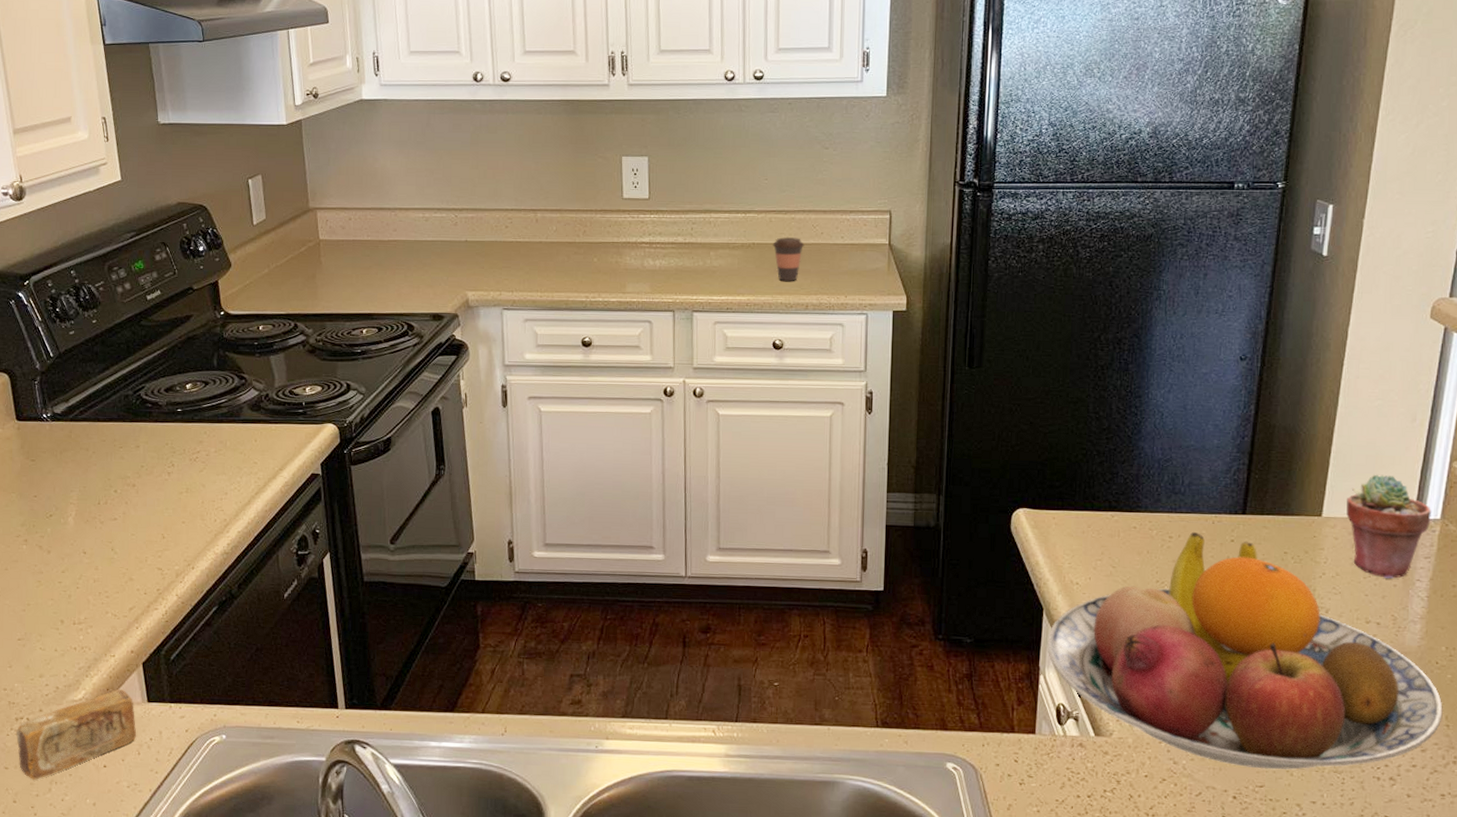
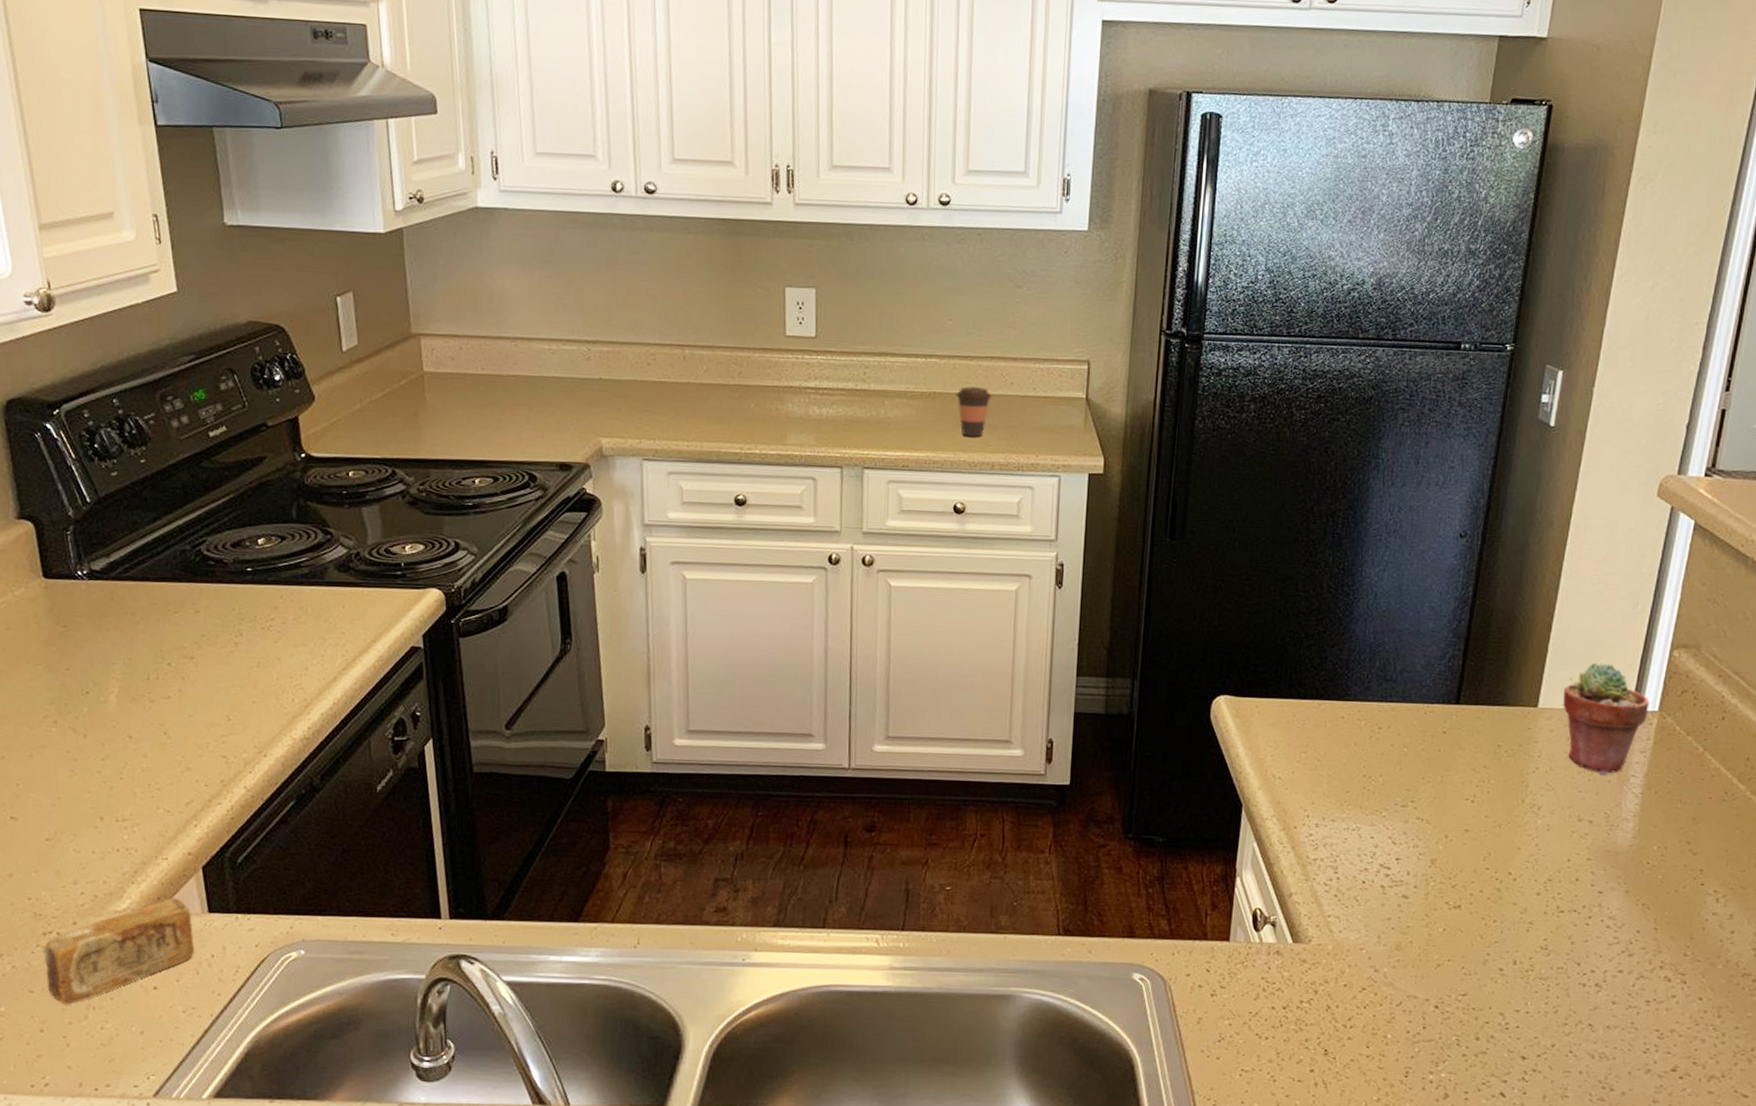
fruit bowl: present [1047,531,1443,770] -> none [1245,722,1652,977]

